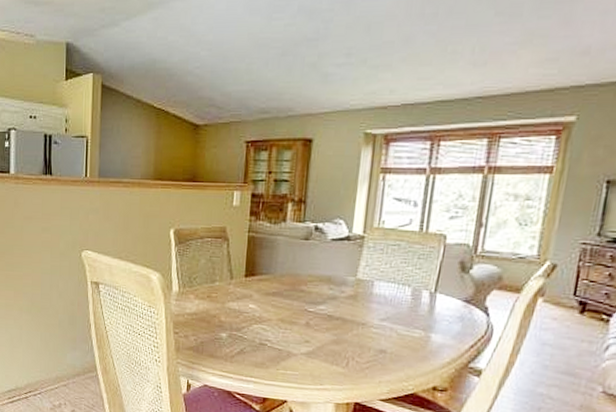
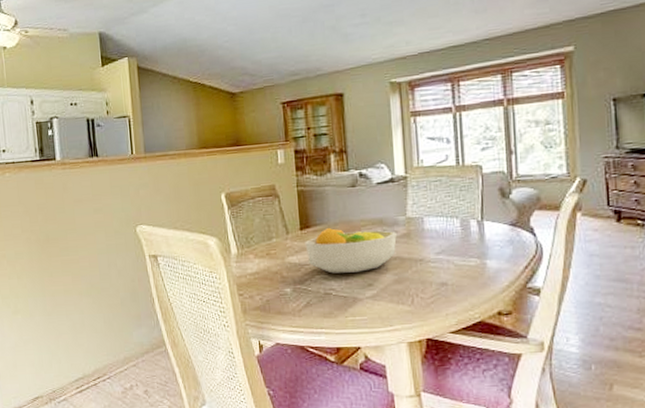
fruit bowl: none [247,278,343,327] -> present [305,227,397,274]

